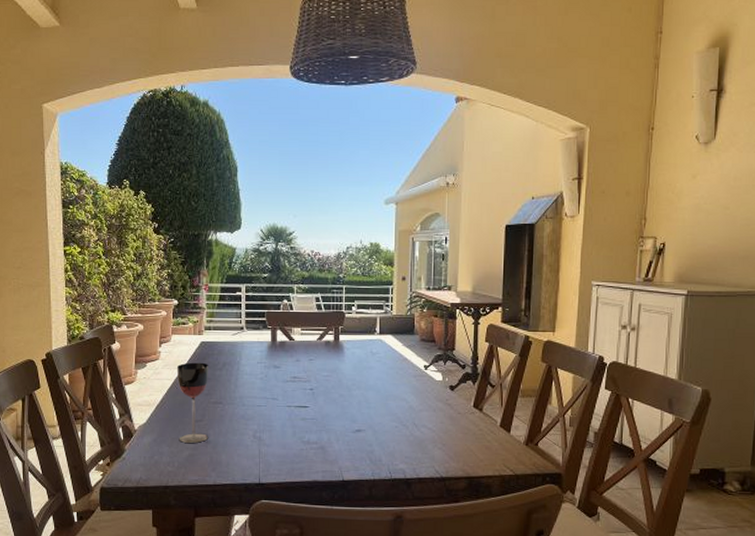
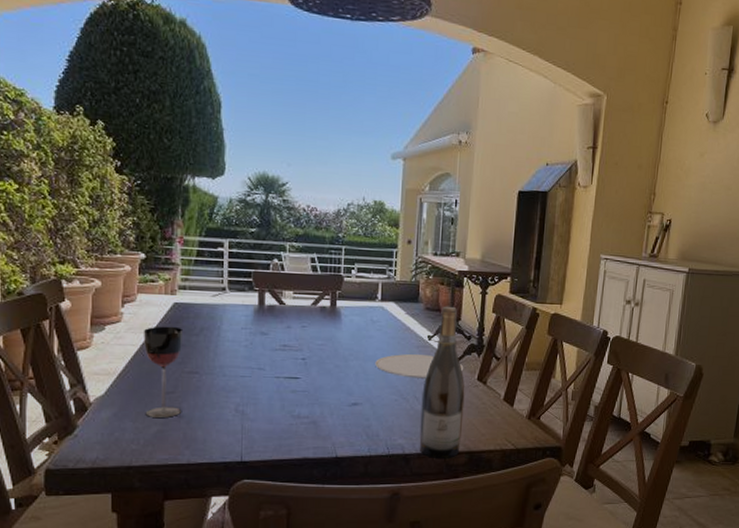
plate: none [376,383,460,406] -> present [375,354,464,379]
wine bottle: none [419,337,462,483] -> present [419,306,465,458]

